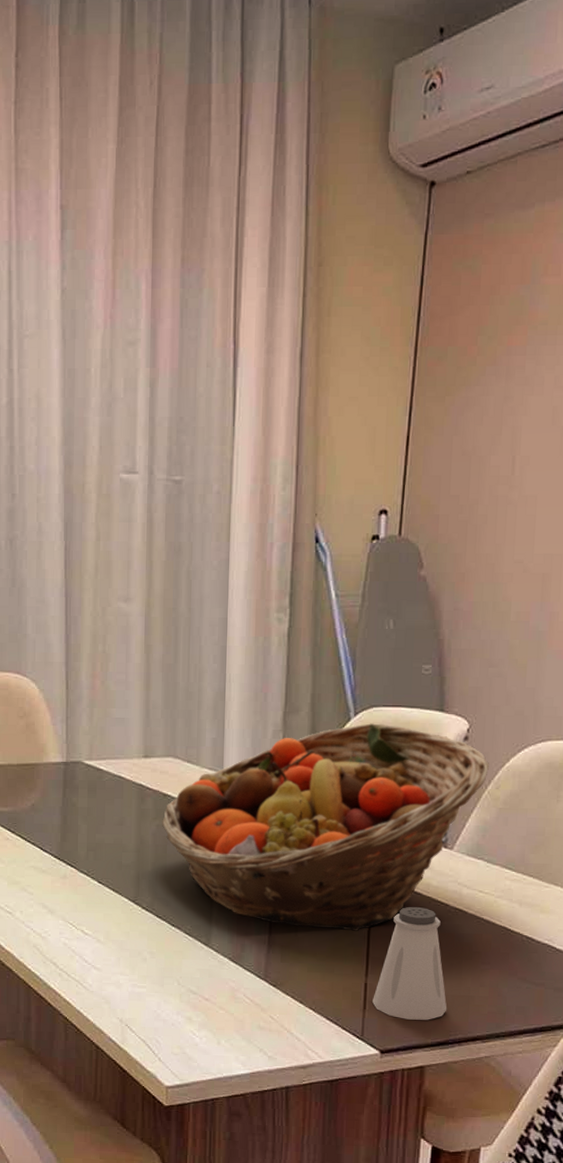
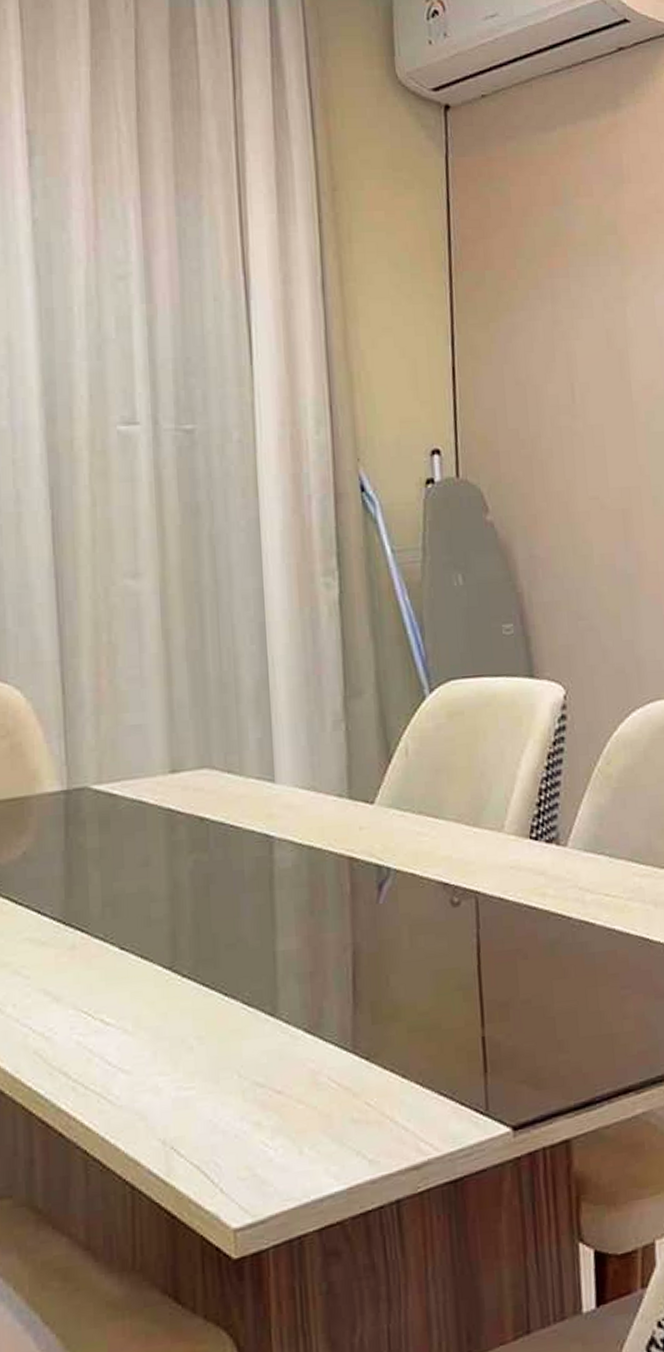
fruit basket: present [162,723,489,931] -> none [200,699,595,974]
saltshaker: present [372,906,447,1020] -> none [494,924,588,1079]

